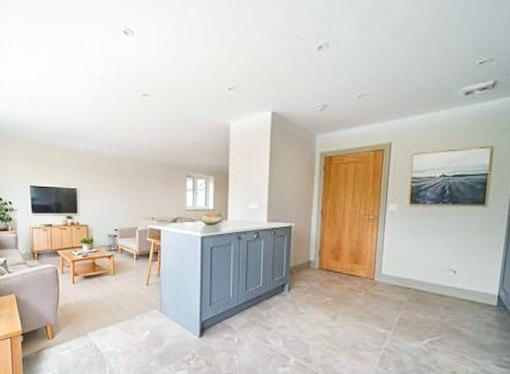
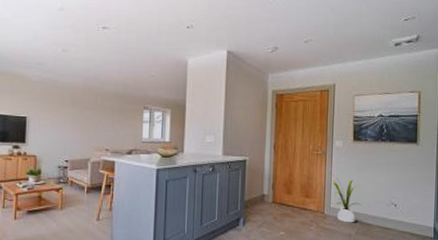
house plant: none [381,239,416,290] -> present [329,173,362,223]

